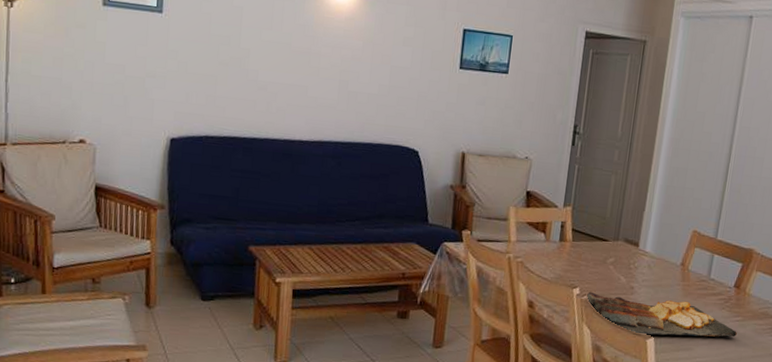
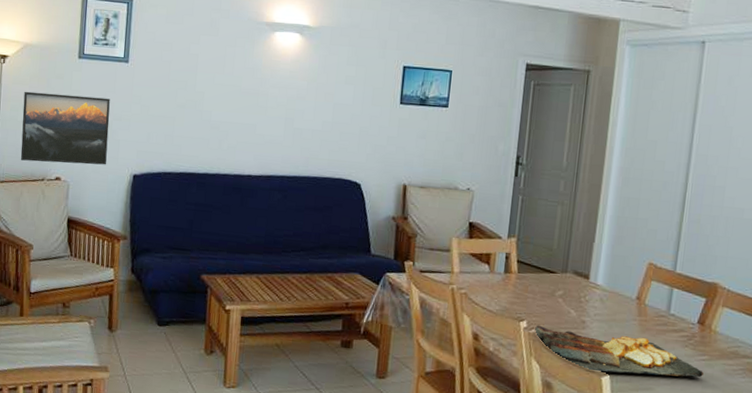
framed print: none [36,41,142,127] -> present [20,91,110,165]

